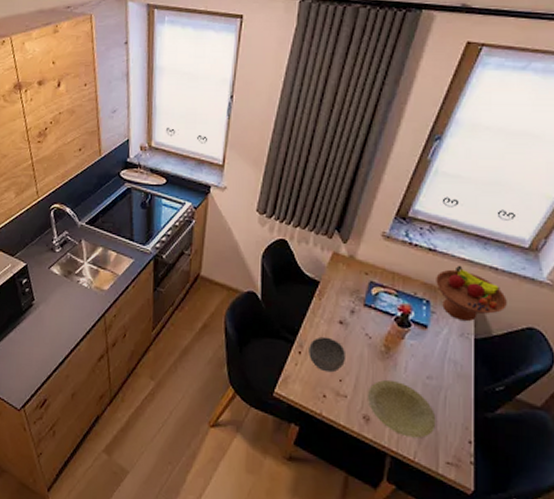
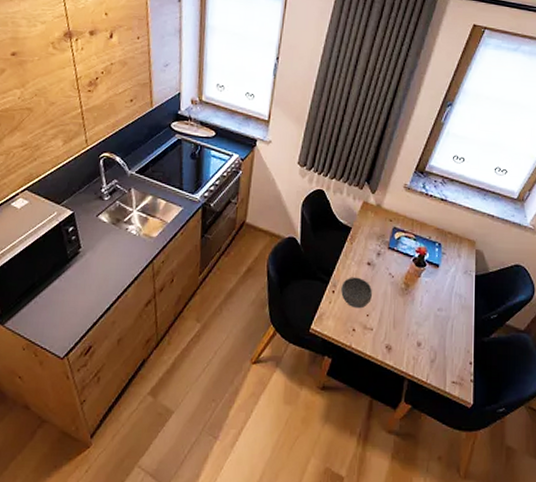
bowl: present [367,379,436,439] -> none [389,312,445,363]
fruit bowl: present [436,265,507,322] -> none [446,213,500,261]

